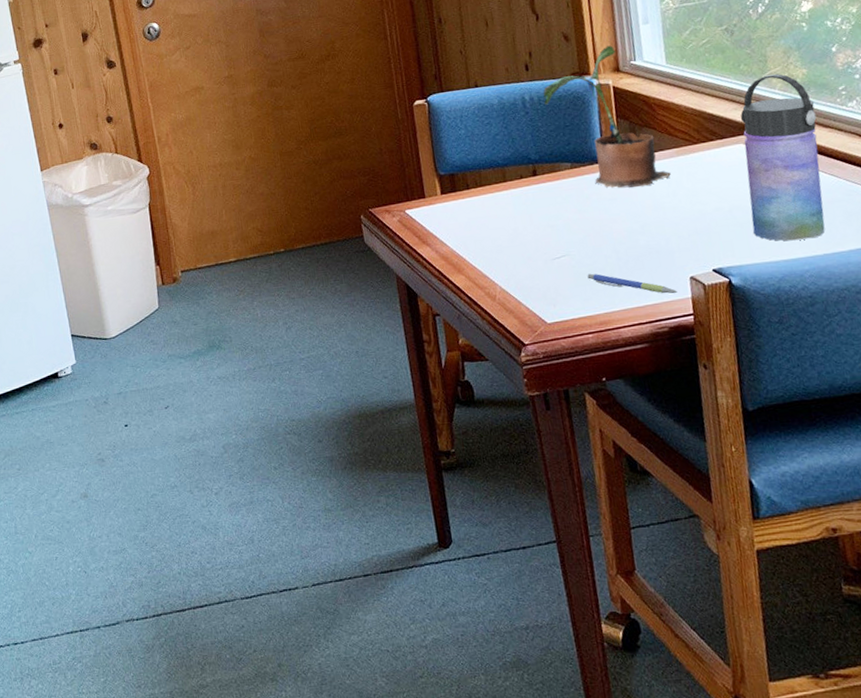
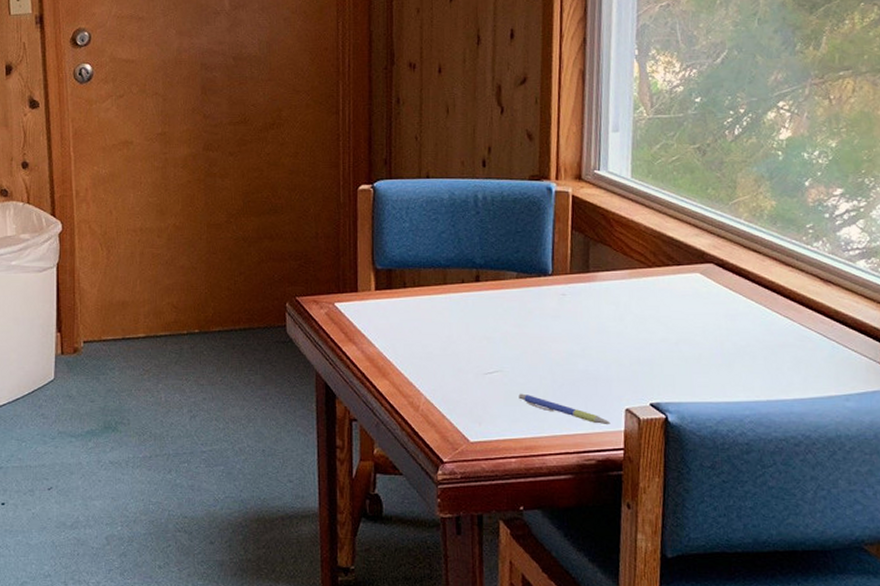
potted plant: present [543,45,671,189] -> none [497,150,620,307]
water bottle: present [740,74,825,241] -> none [697,203,779,382]

